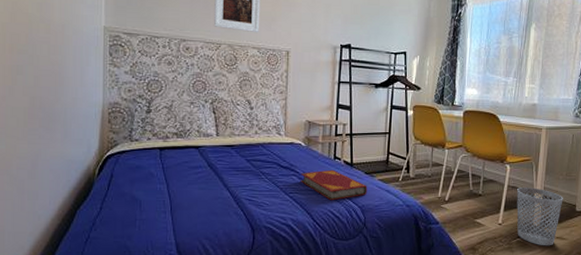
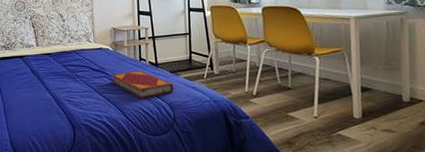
wastebasket: present [517,188,563,246] -> none [330,79,386,140]

